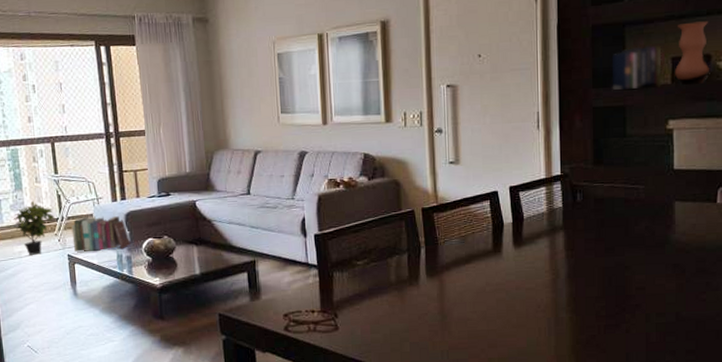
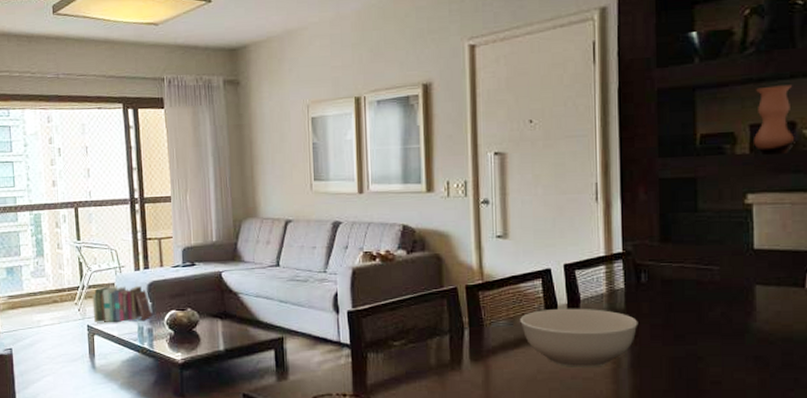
potted plant: present [13,201,55,255] -> none [33,268,76,325]
bowl: none [471,226,574,279] -> present [520,308,638,367]
books: present [611,45,662,90] -> none [680,111,739,160]

